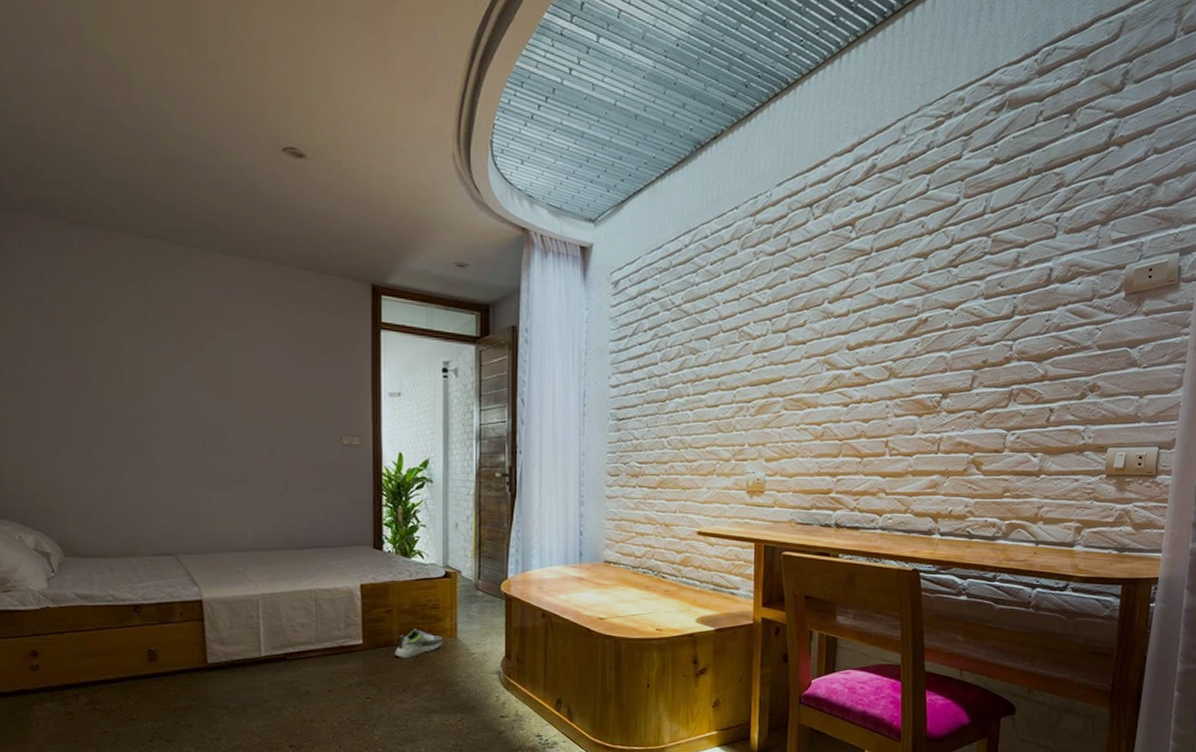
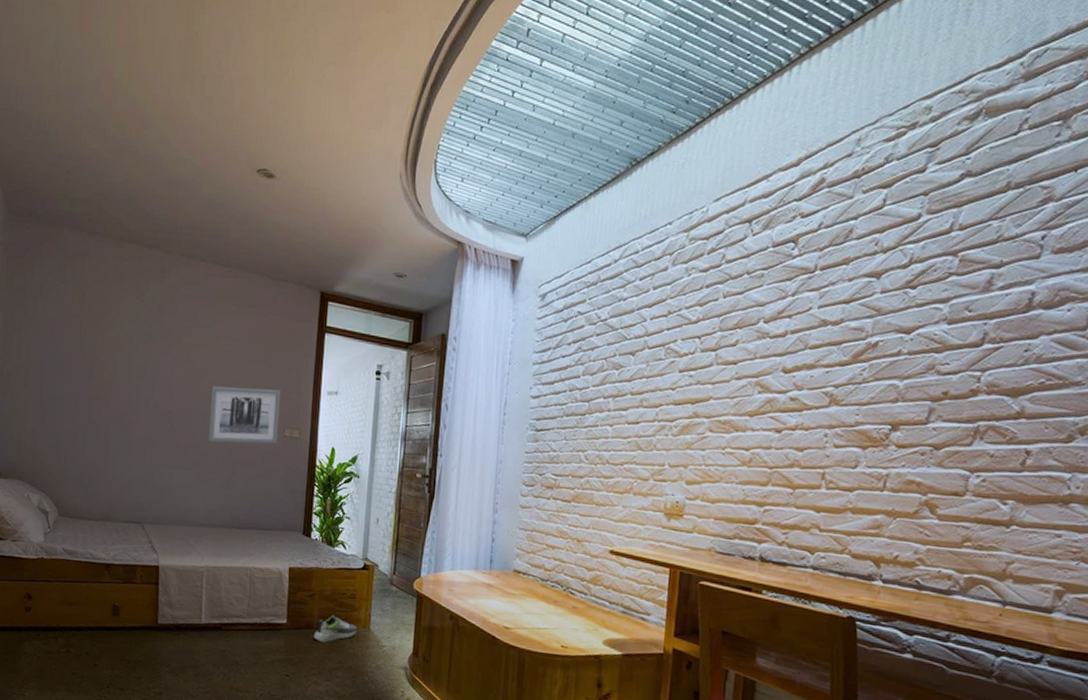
wall art: none [250,394,335,457] -> present [209,386,281,444]

